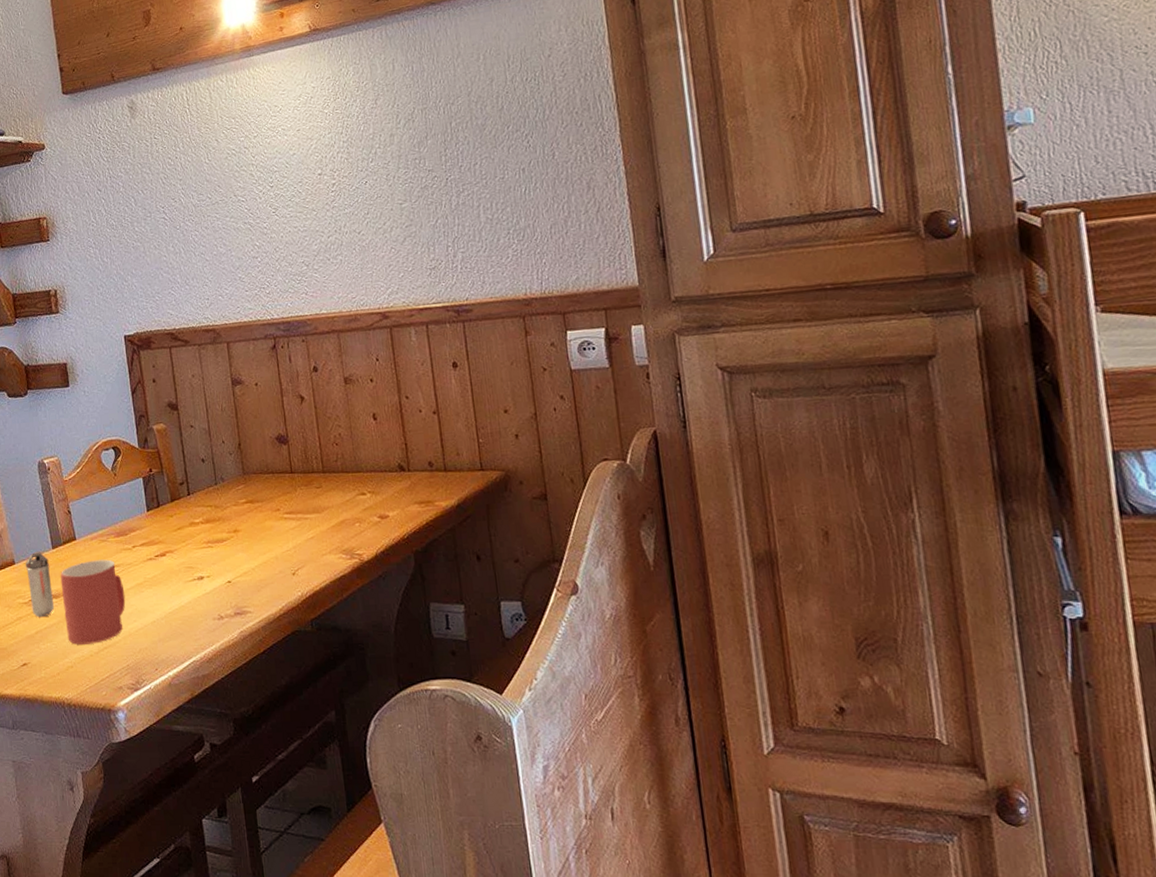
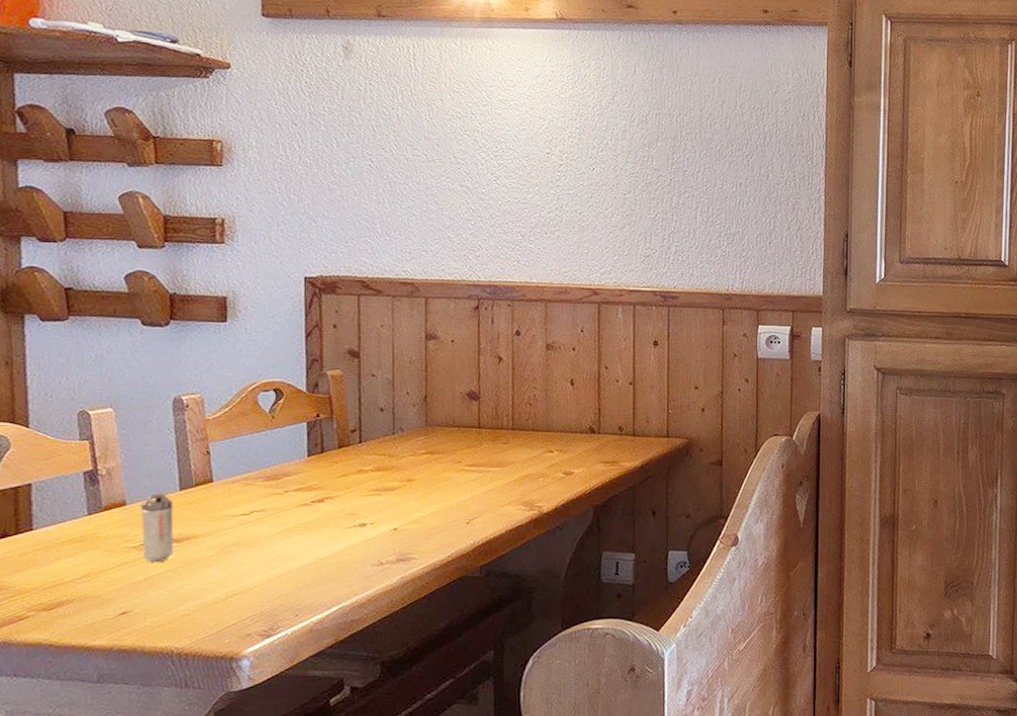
mug: present [60,559,126,645] -> none [186,503,268,591]

